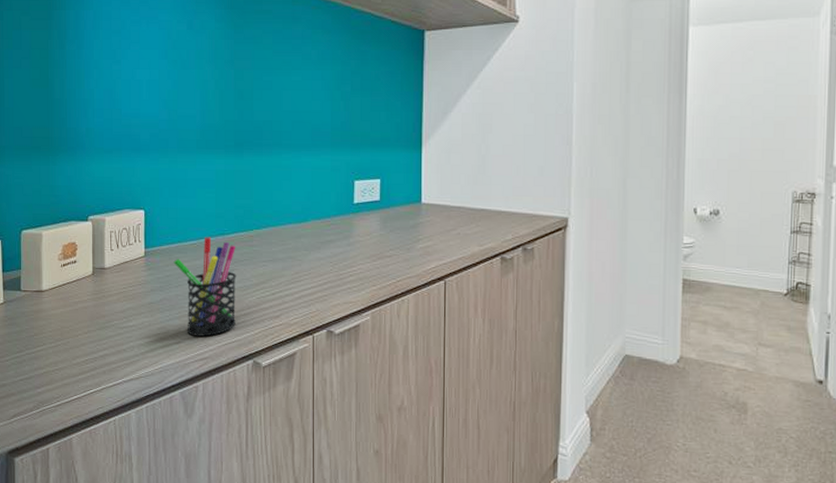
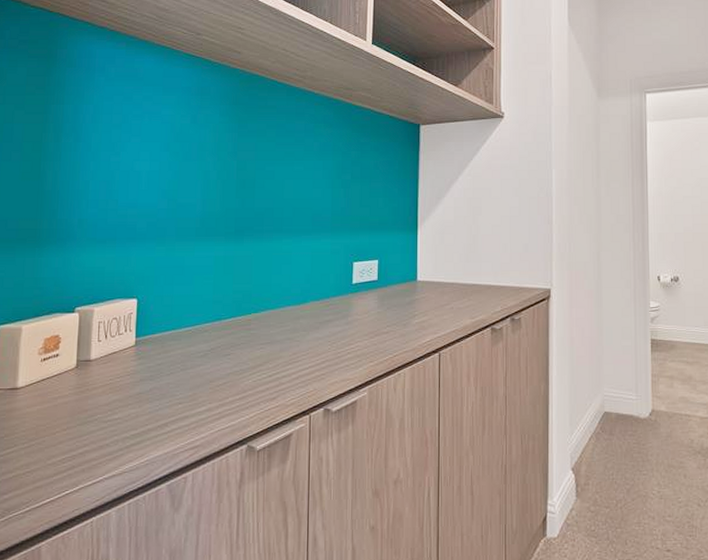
pen holder: present [173,237,237,337] -> none [166,323,233,425]

